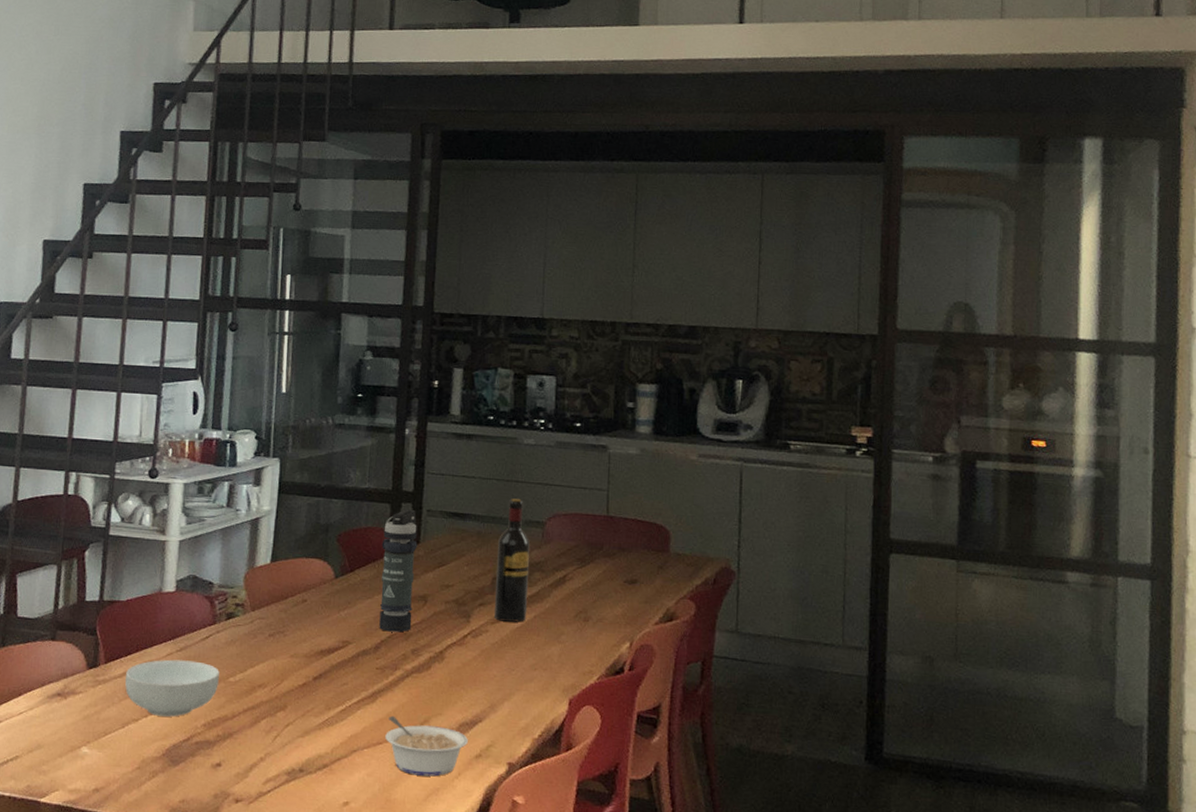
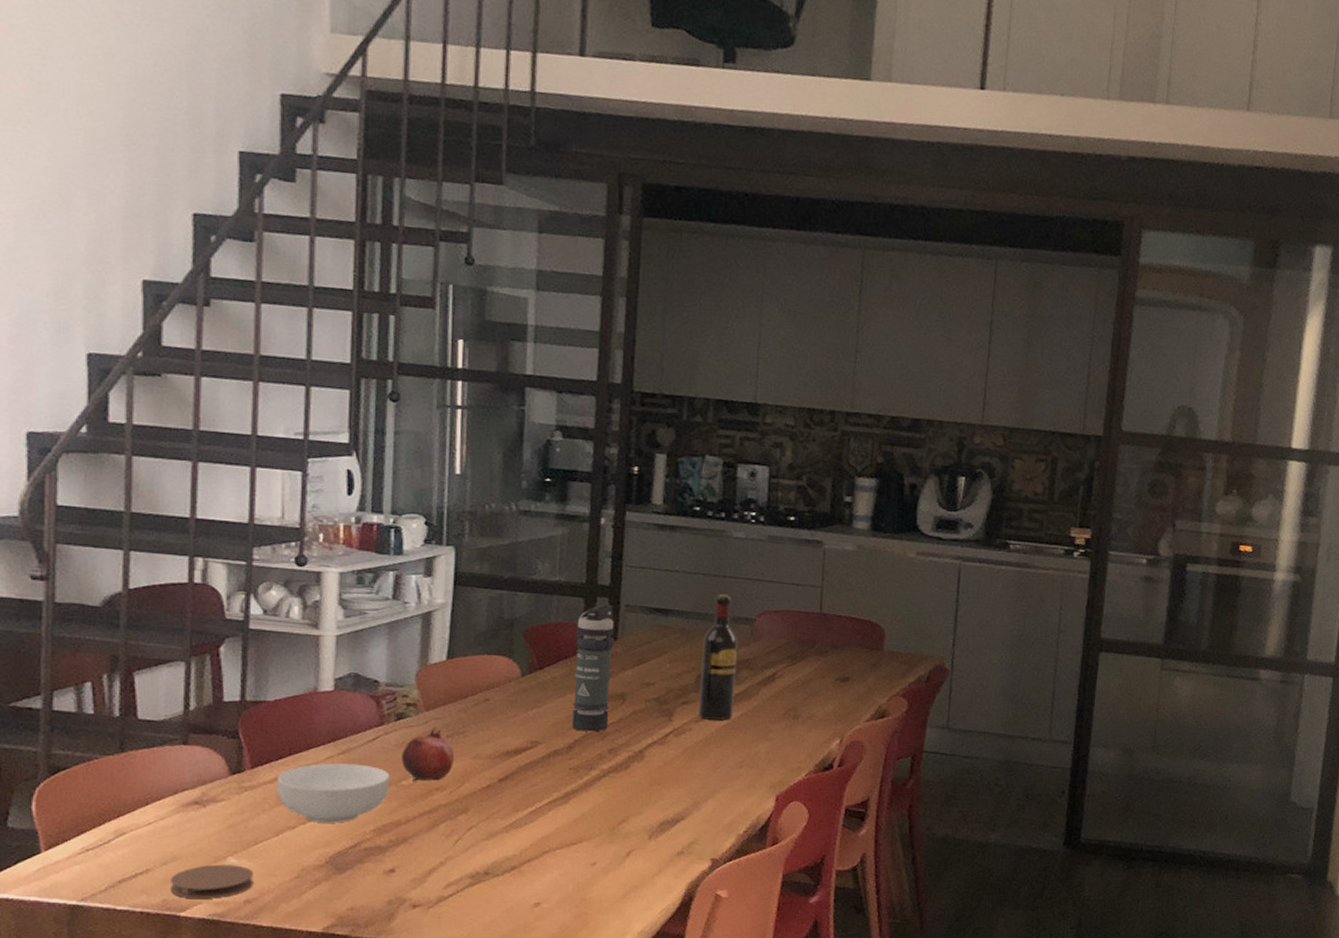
coaster: none [33,753,103,787] -> present [169,864,254,900]
fruit: none [230,626,275,679] -> present [402,726,454,782]
legume: present [385,715,468,777] -> none [580,816,669,875]

